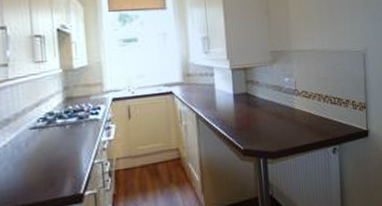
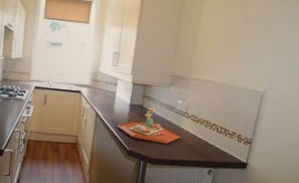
food tray: none [224,89,295,134] -> present [117,105,180,145]

